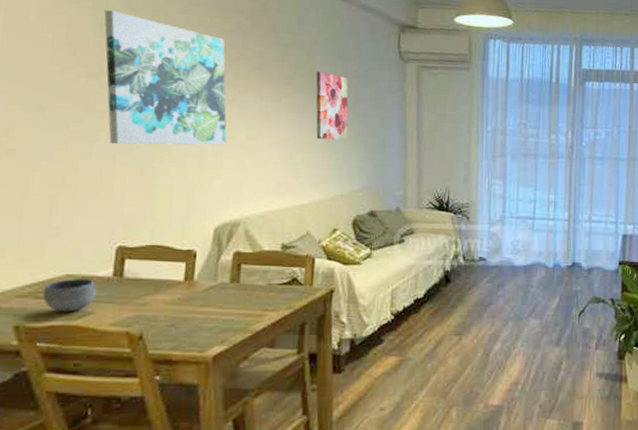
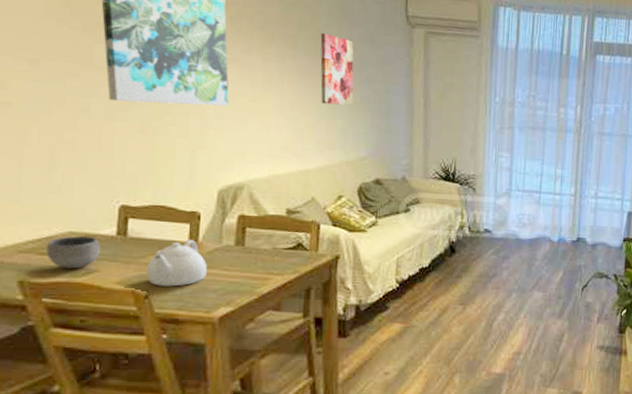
teapot: none [141,277,202,327] -> present [146,239,207,287]

